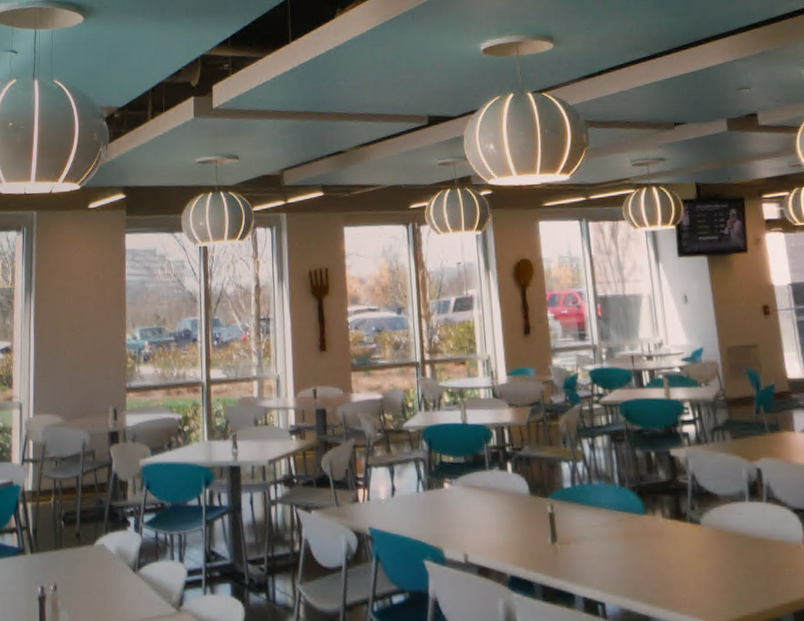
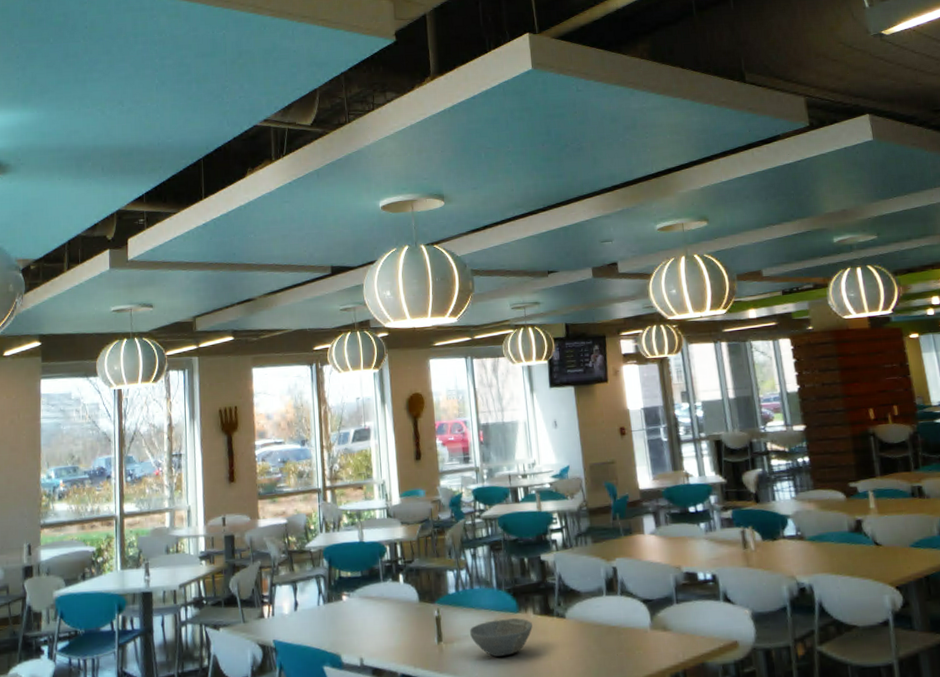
bowl: none [588,521,662,563] -> present [470,618,532,657]

